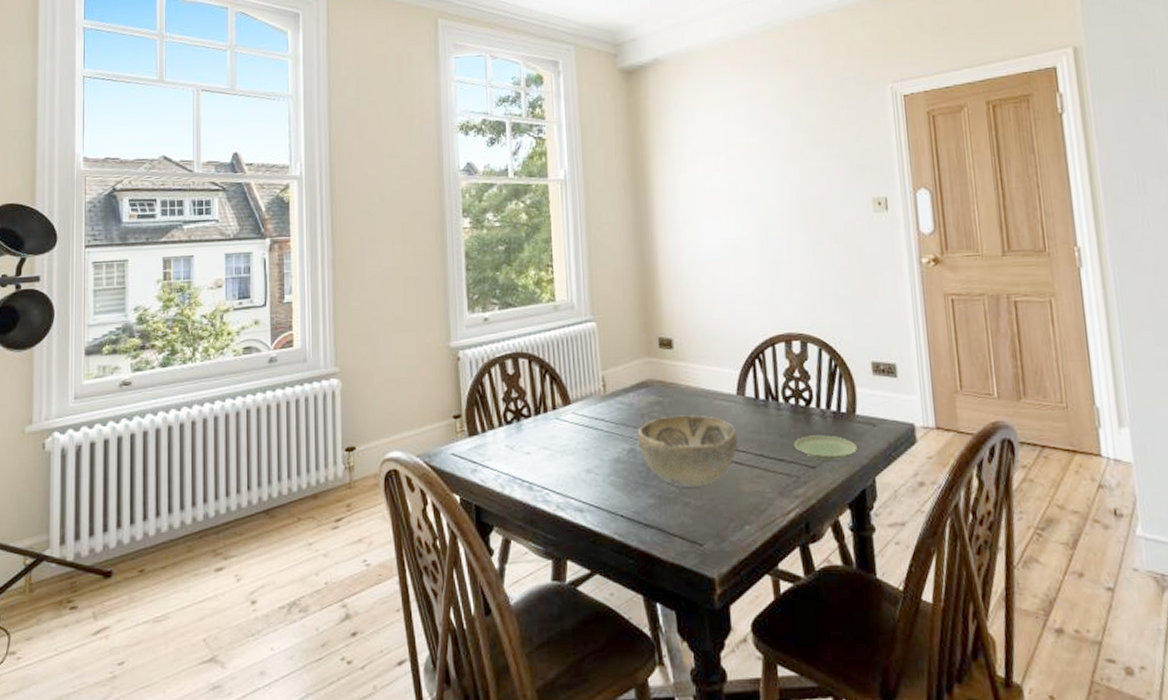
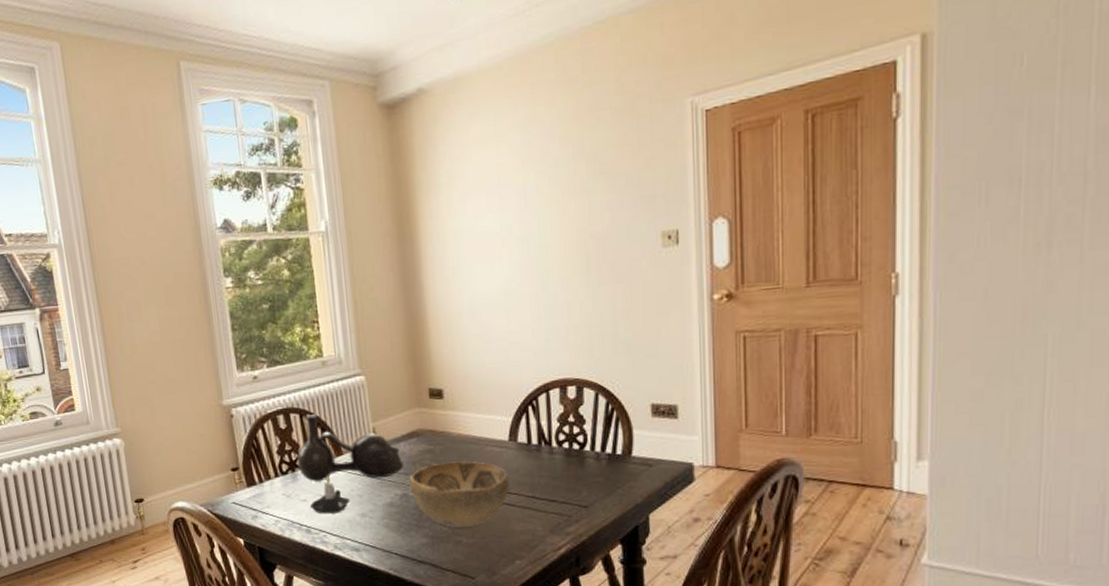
decorative vase: none [522,360,632,434] -> present [296,414,404,483]
candle: none [533,427,576,469] -> present [309,476,351,514]
plate: present [793,435,857,460] -> none [566,476,631,500]

